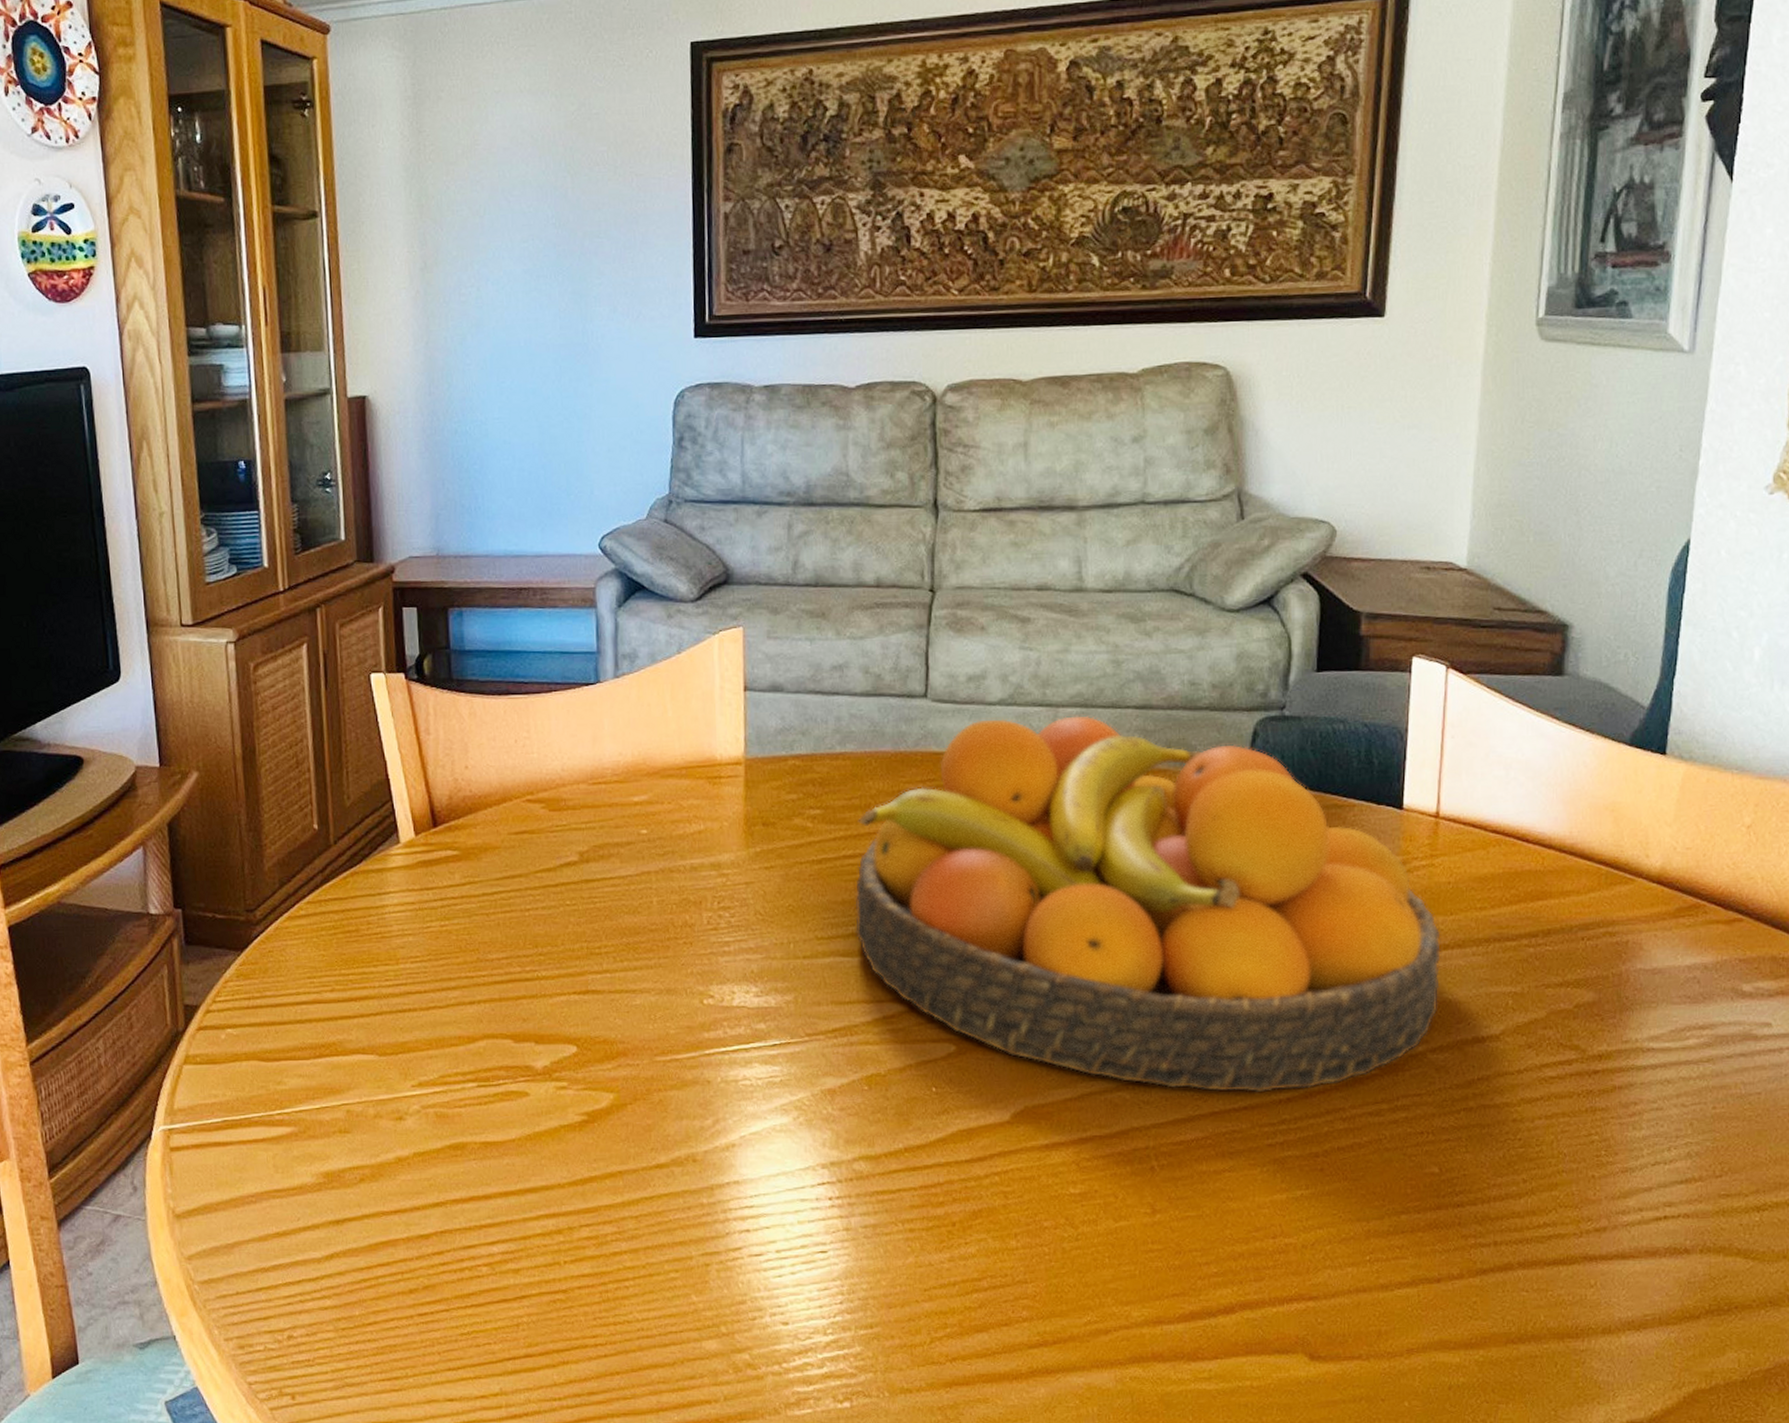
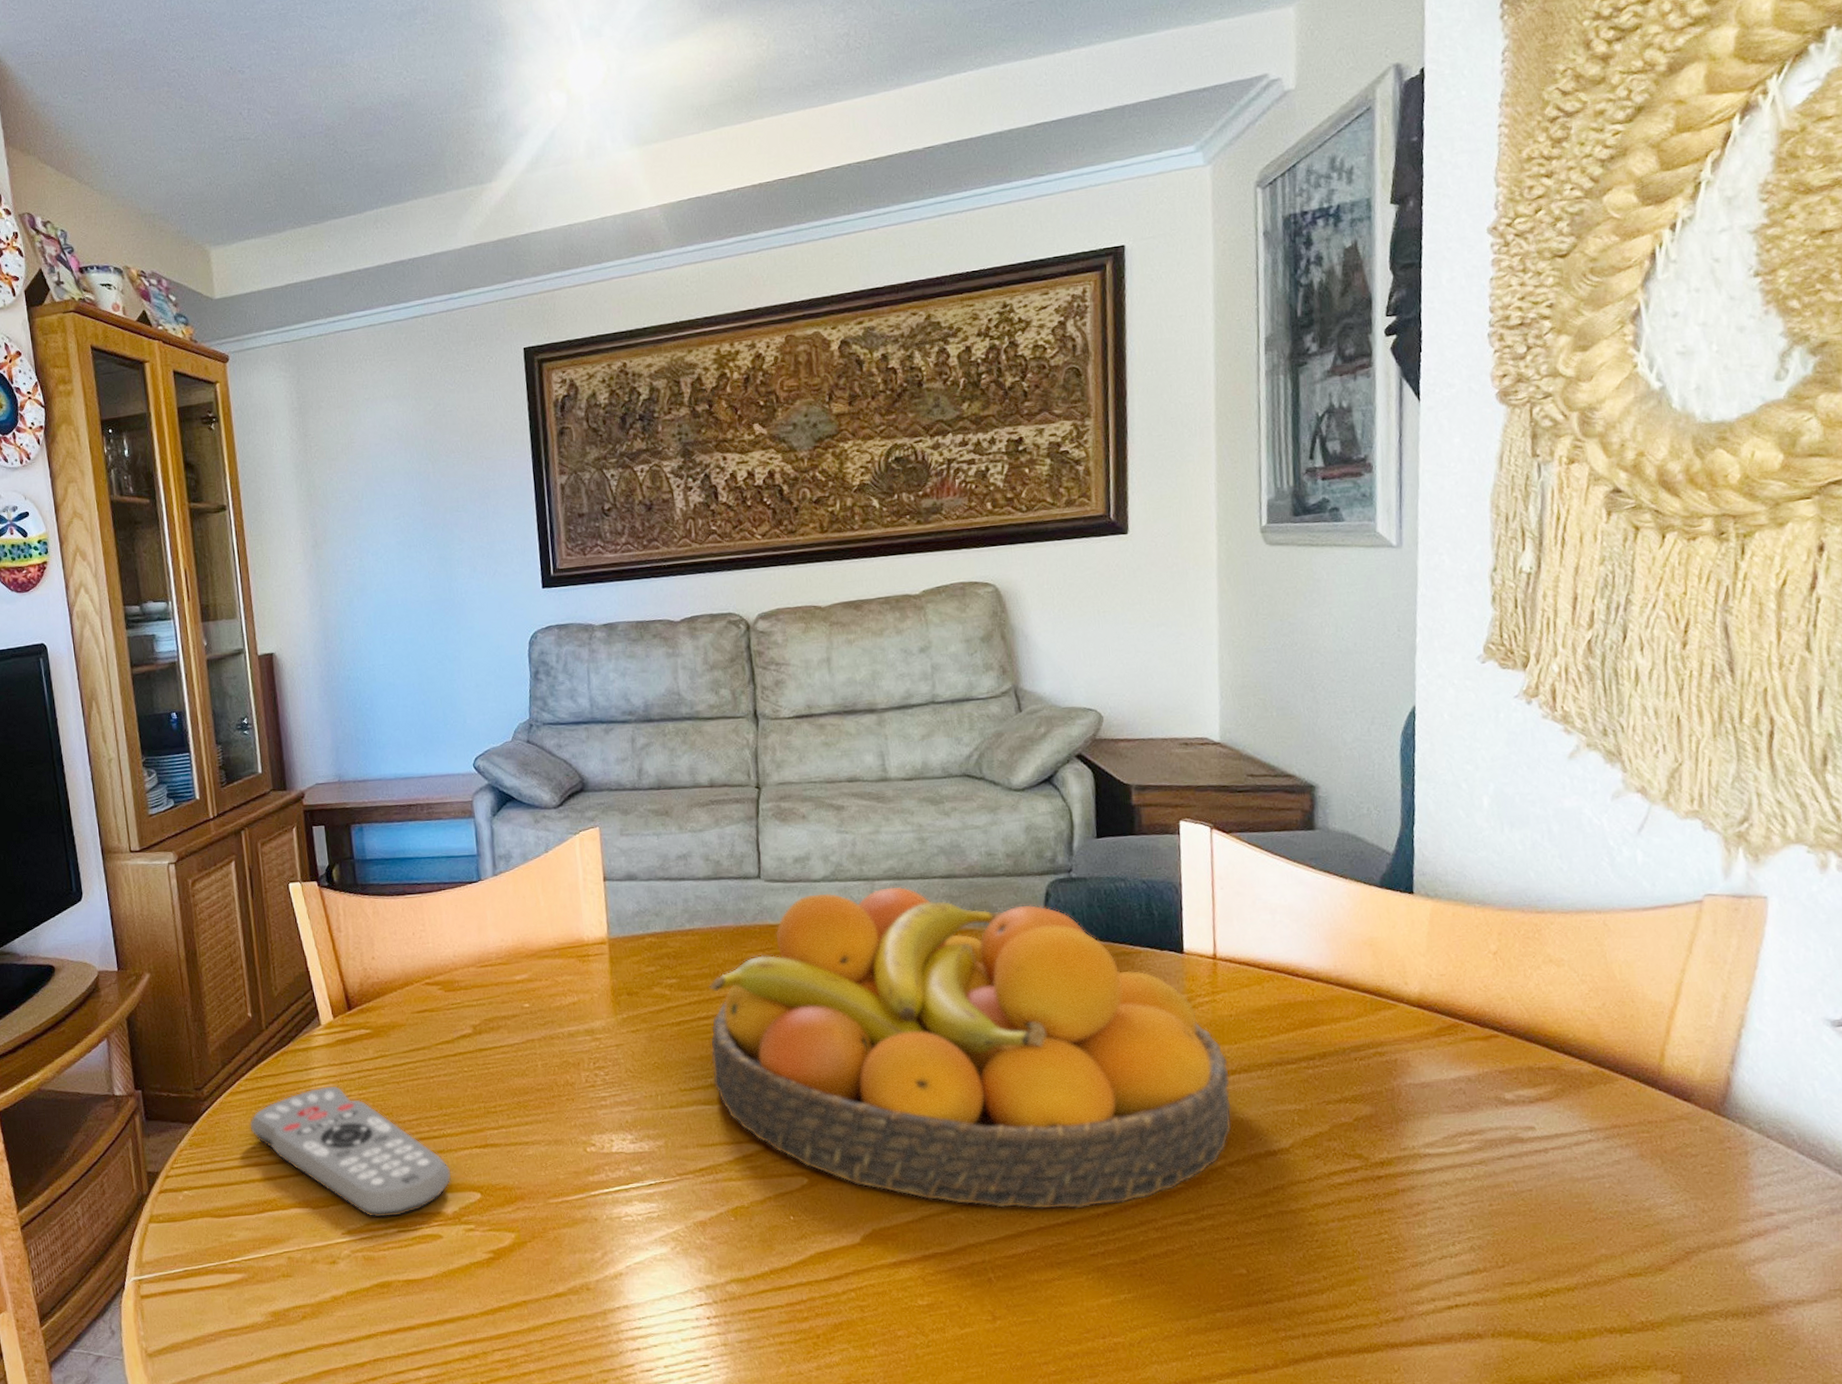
remote control: none [309,914,544,1069] -> present [249,1085,452,1218]

